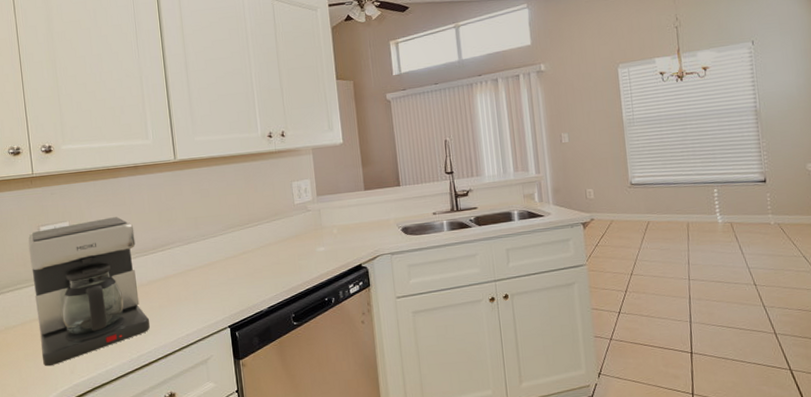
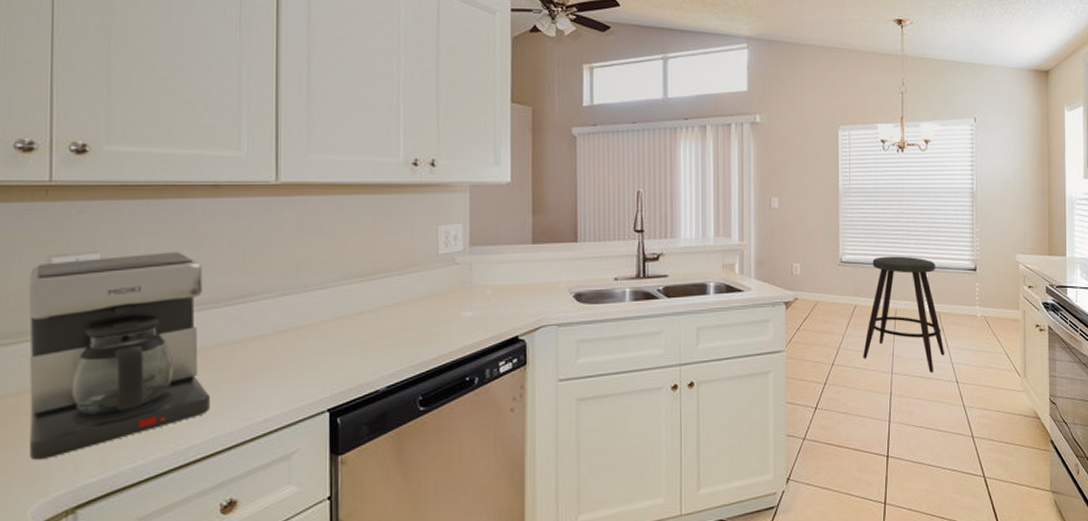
bar stool: none [659,174,741,278] -> present [863,256,945,374]

